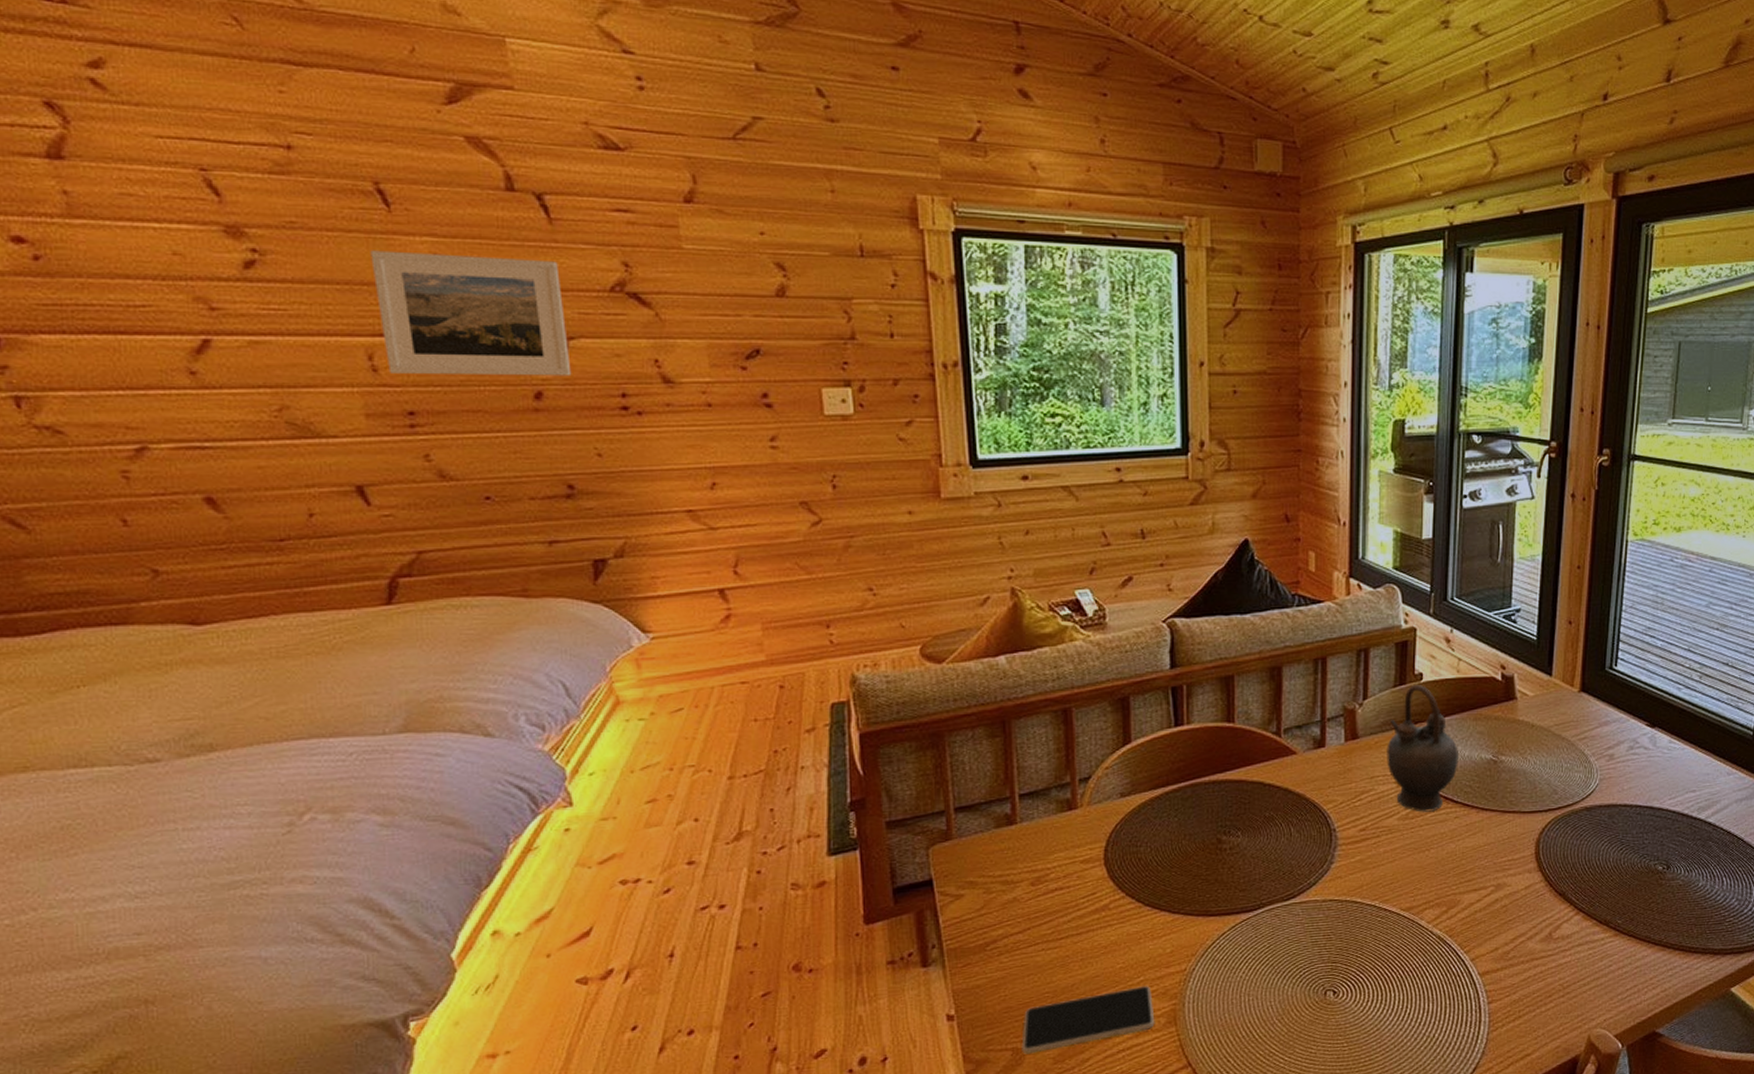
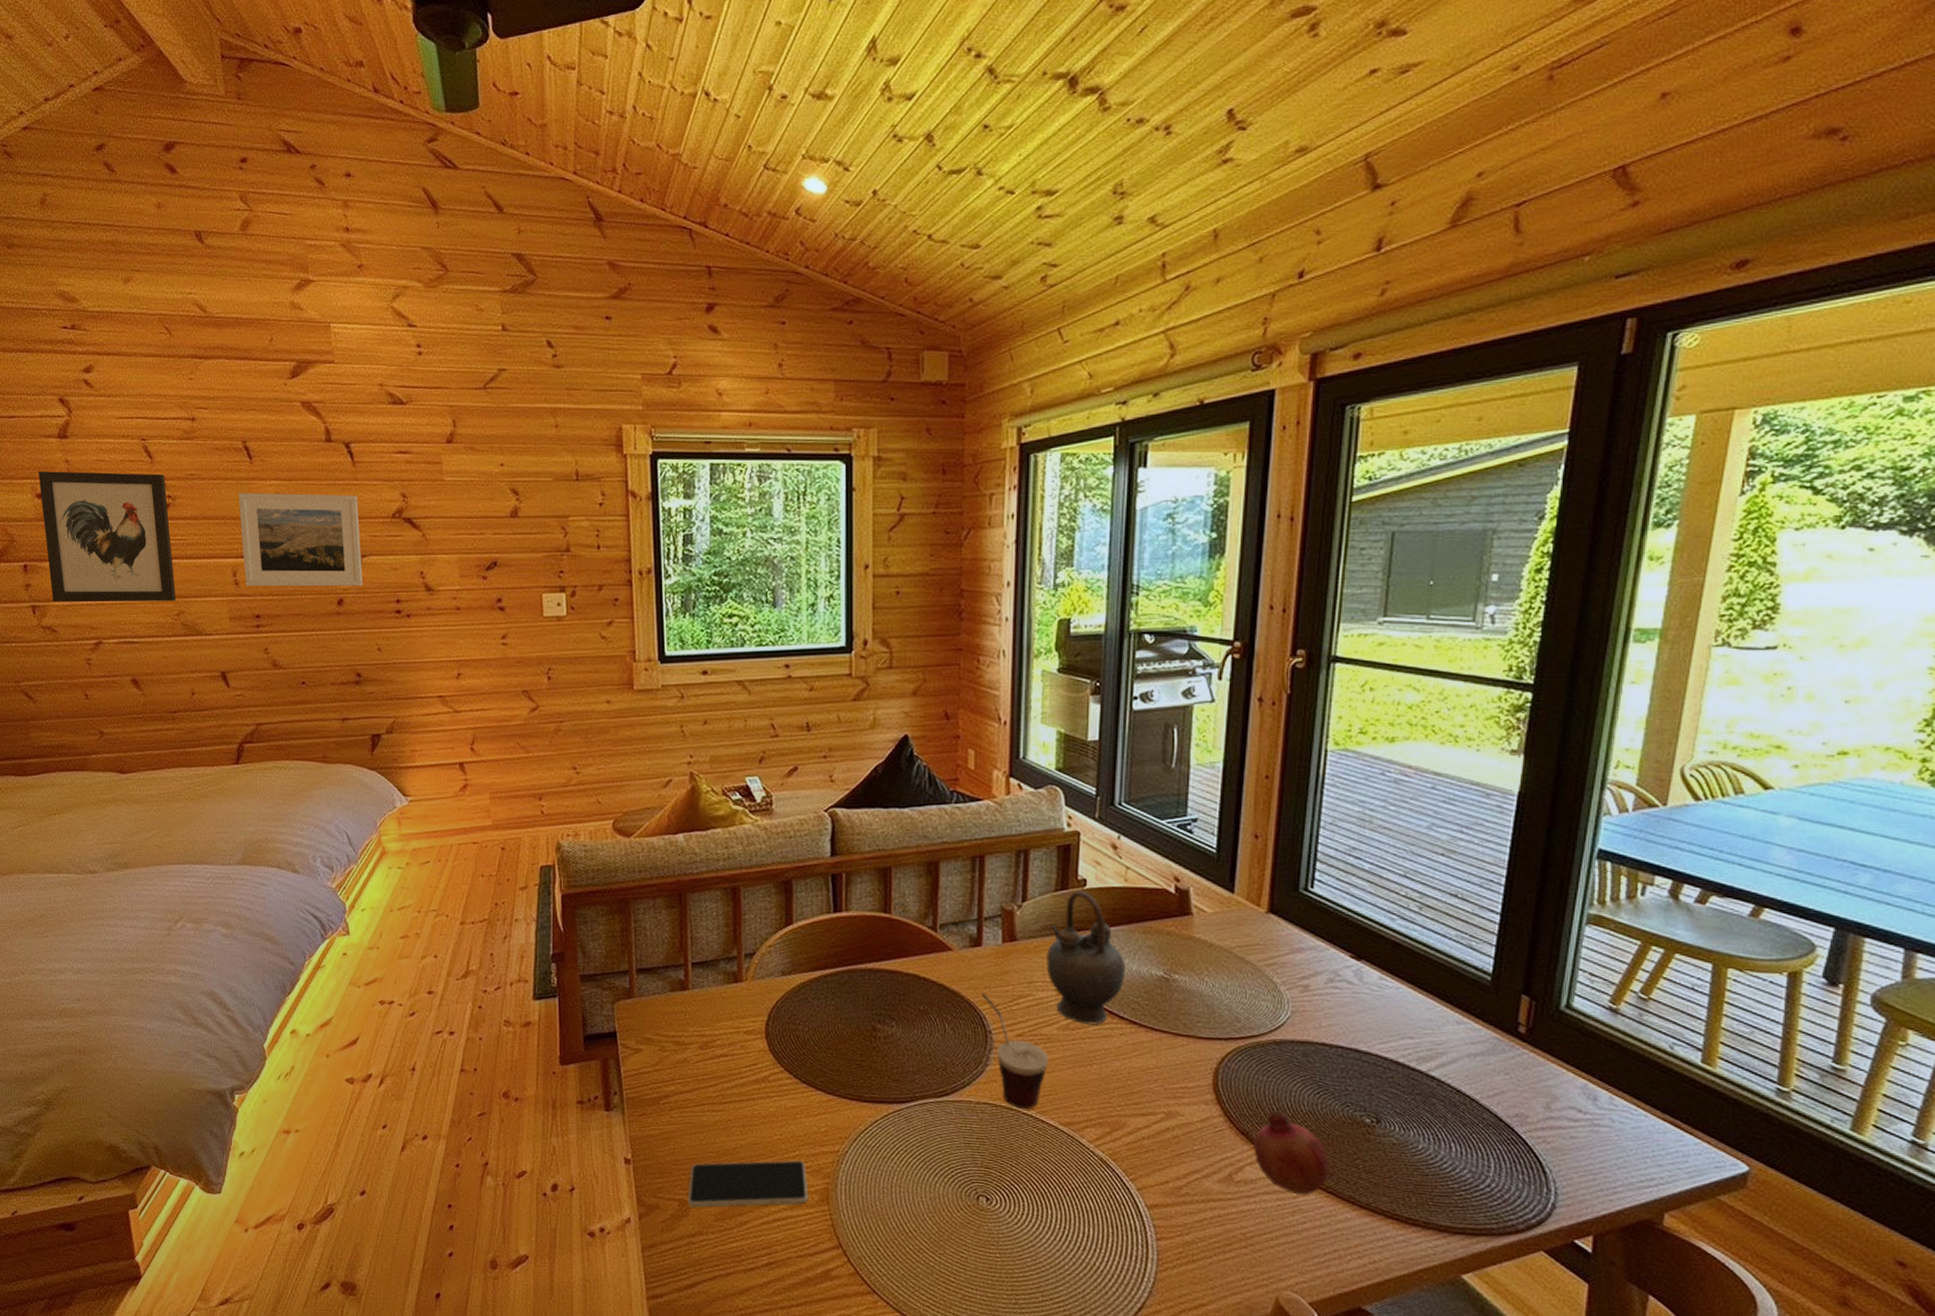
wall art: none [12,204,276,392] -> present [38,471,177,602]
cup: none [1326,792,1390,901] -> present [982,992,1048,1110]
fruit: none [1569,869,1631,943] -> present [1254,1110,1331,1196]

